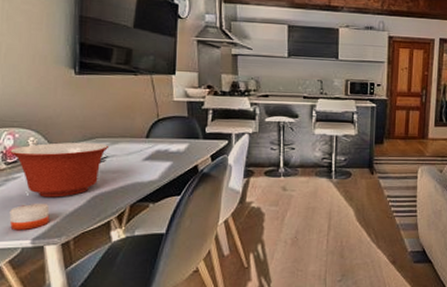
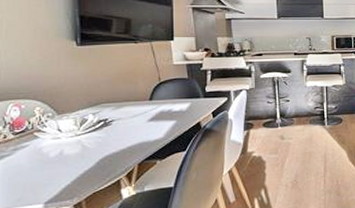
candle: present [9,204,50,231] -> none [20,169,60,197]
mixing bowl: present [10,142,109,197] -> none [17,108,115,163]

